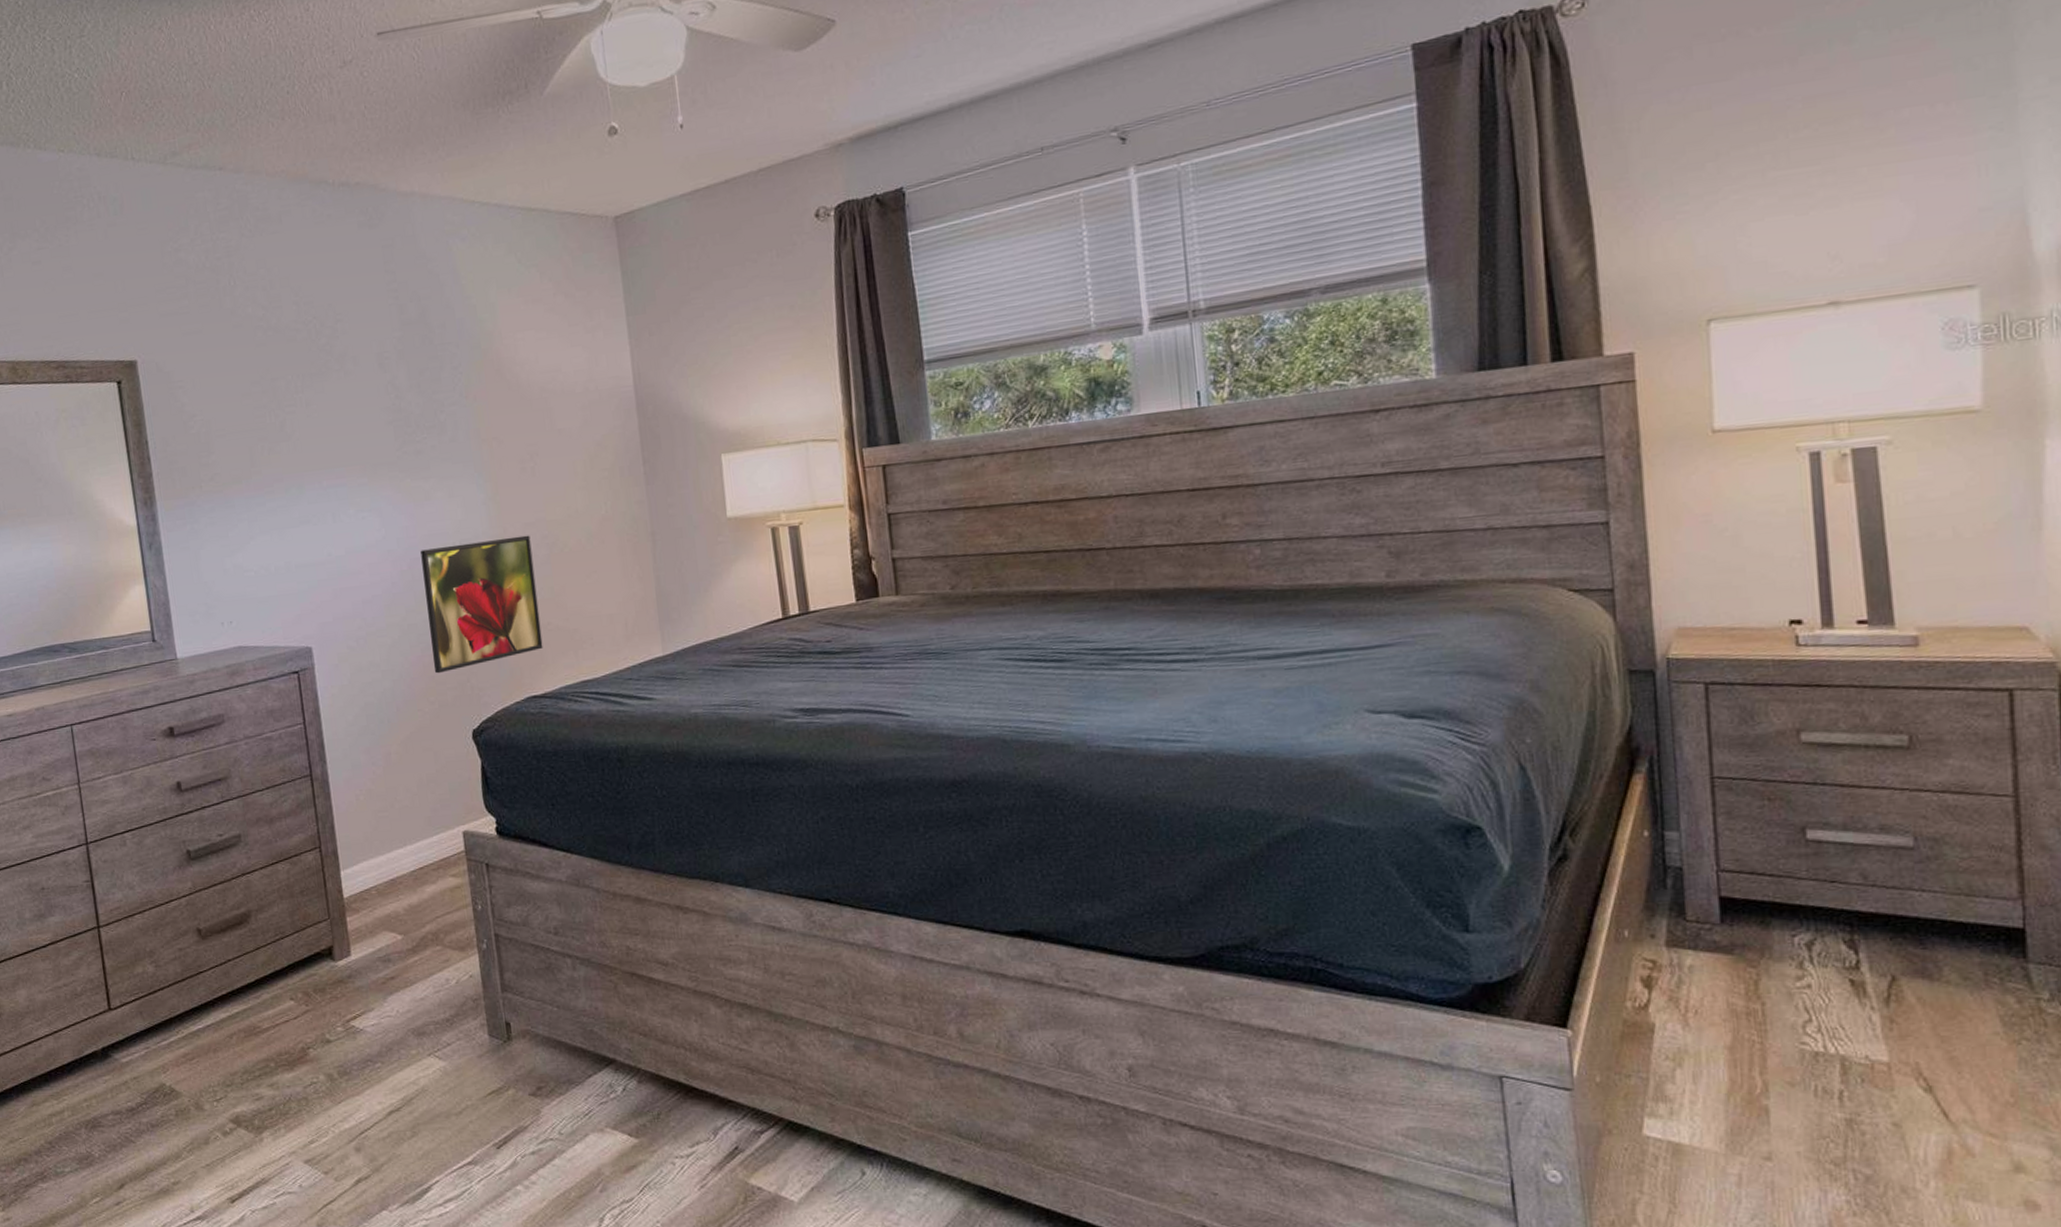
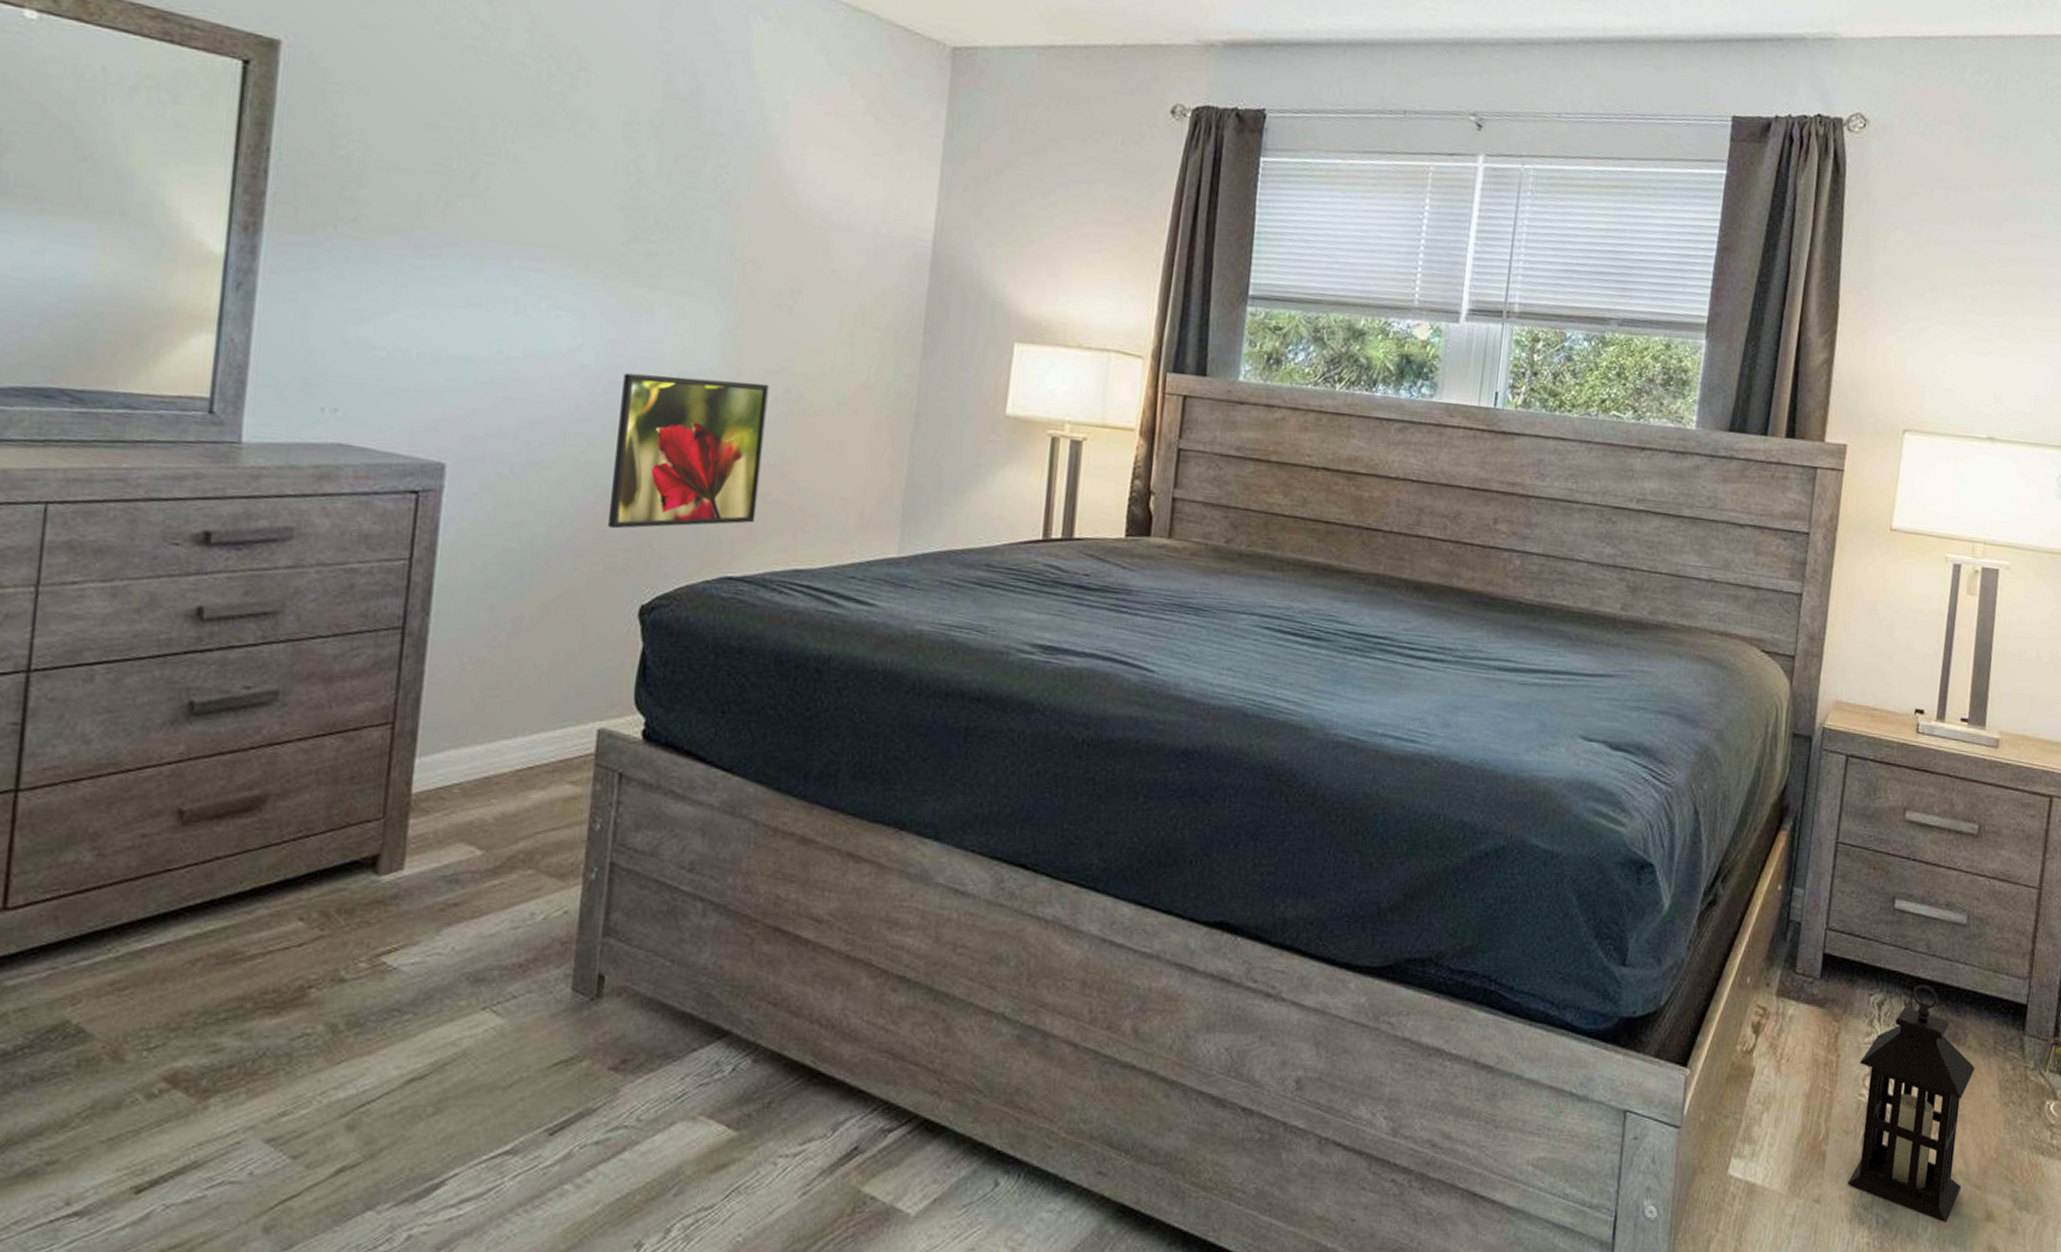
lantern: none [1794,918,1970,1177] -> present [1848,984,1975,1224]

